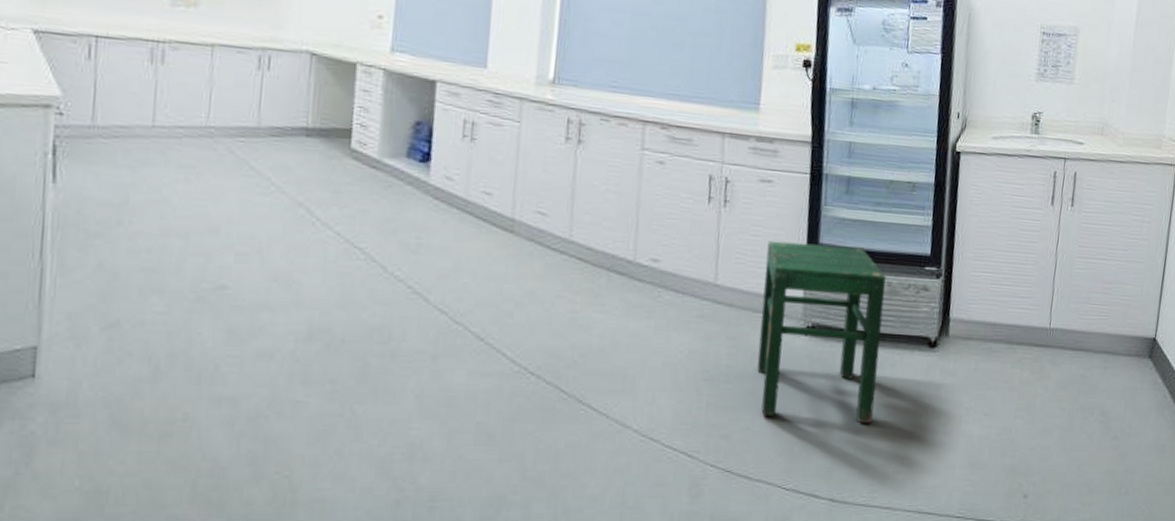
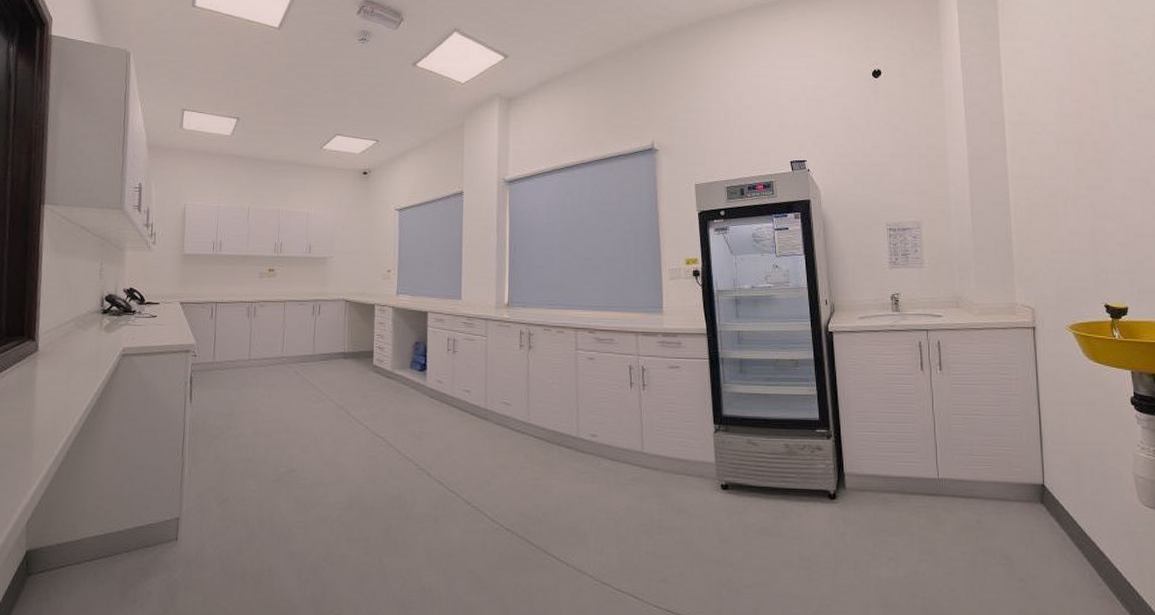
stool: present [757,240,886,424] -> none [681,414,787,569]

